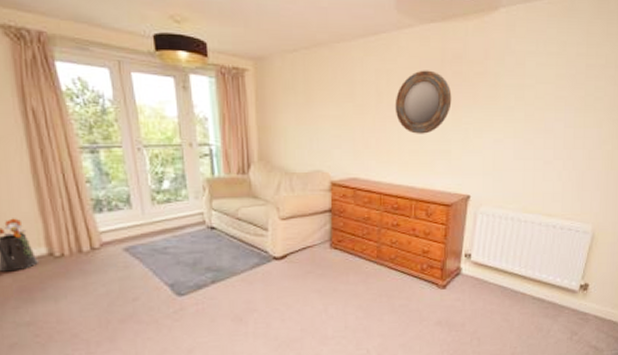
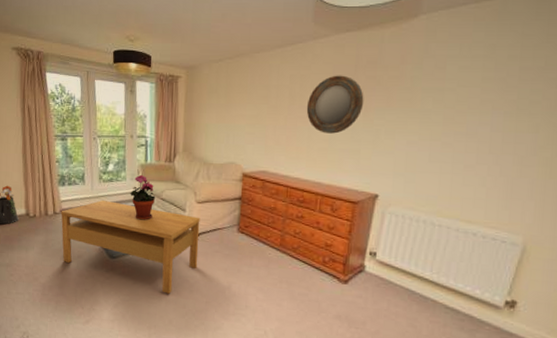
coffee table: none [101,225,288,327] -> present [61,199,200,294]
potted plant: none [194,191,230,246] -> present [129,174,156,220]

